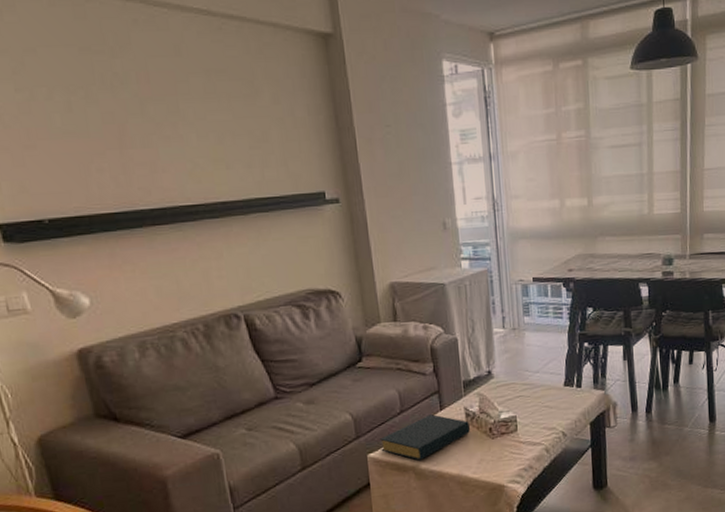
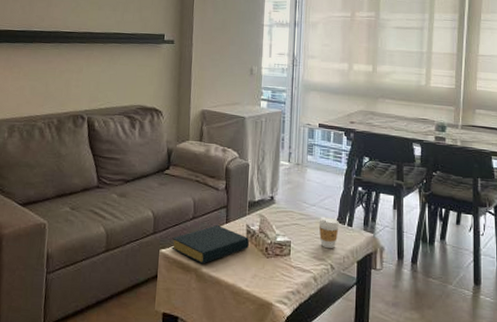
coffee cup: none [544,382,568,416] -> present [318,217,339,249]

